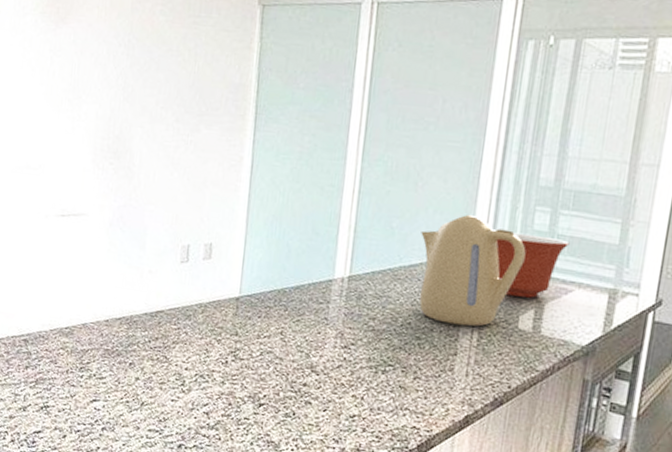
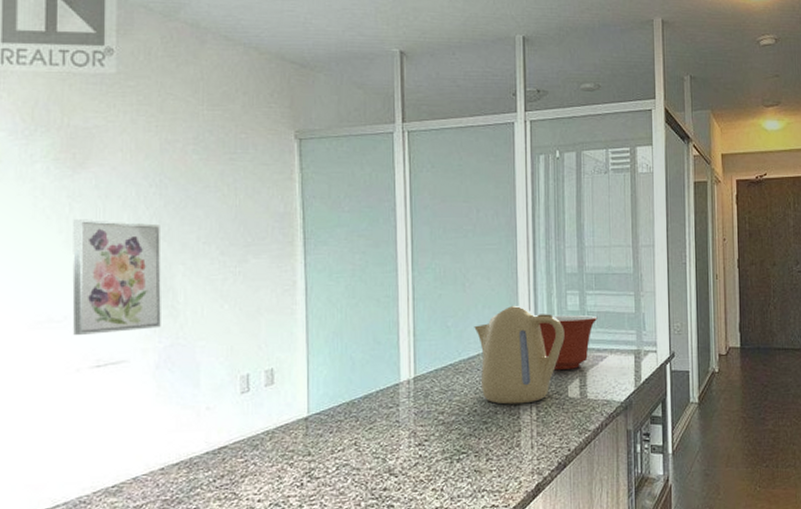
wall art: none [45,71,125,187] -> present [72,218,161,336]

